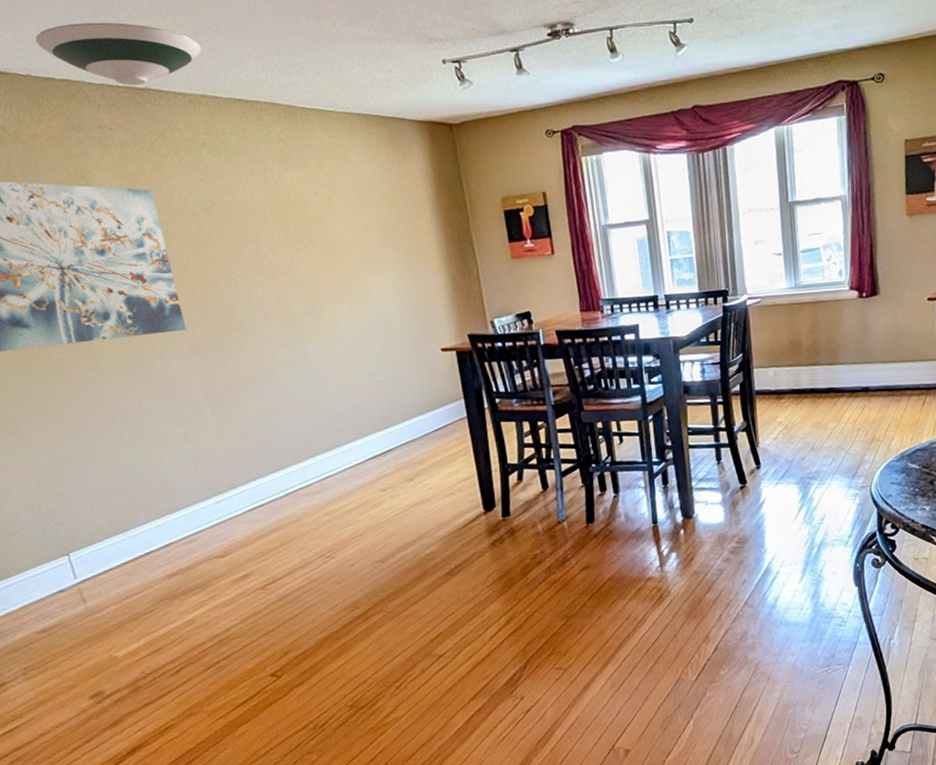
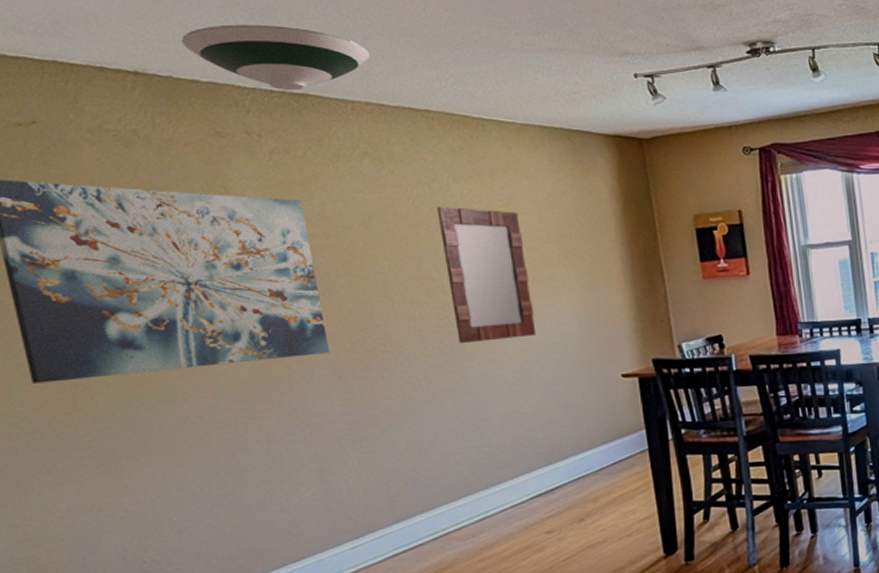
home mirror: none [270,193,364,321] -> present [437,206,536,344]

